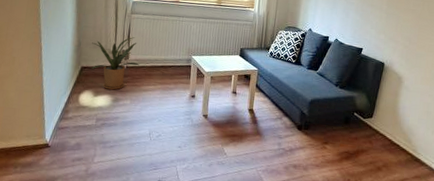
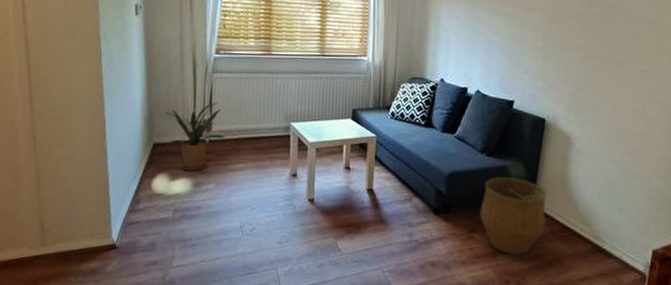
basket: none [332,104,382,162] -> present [480,177,547,256]

